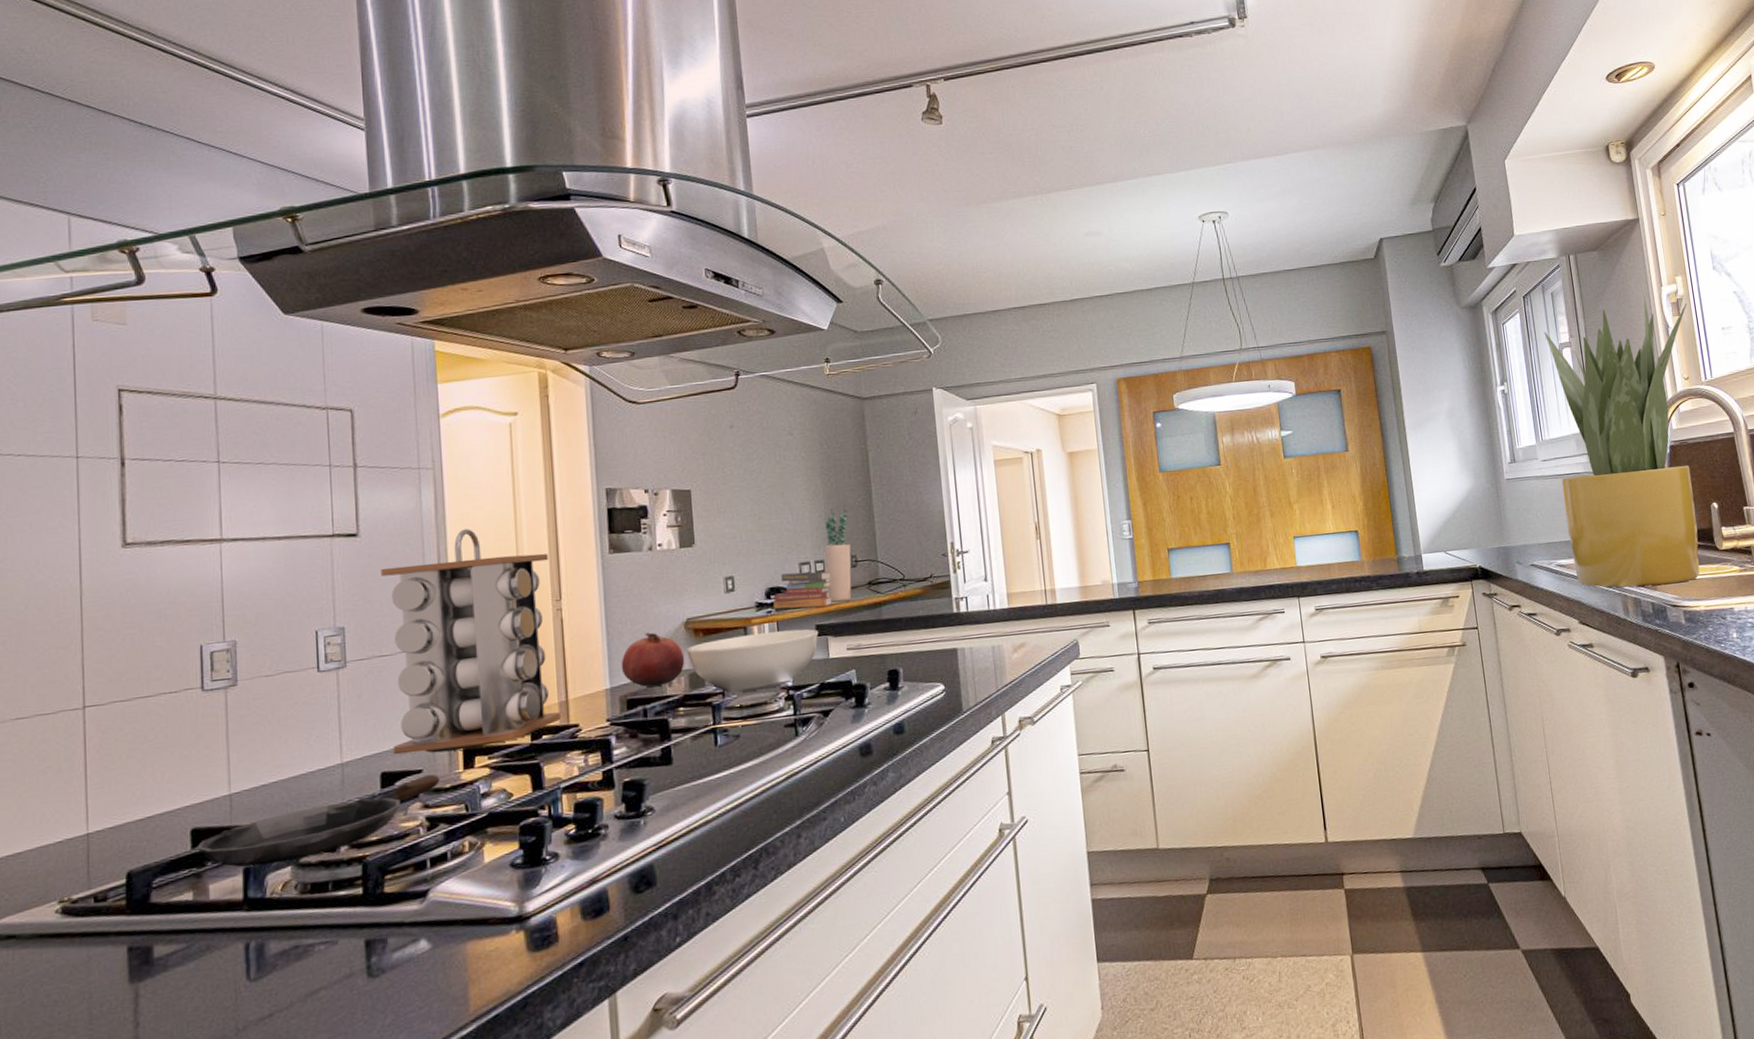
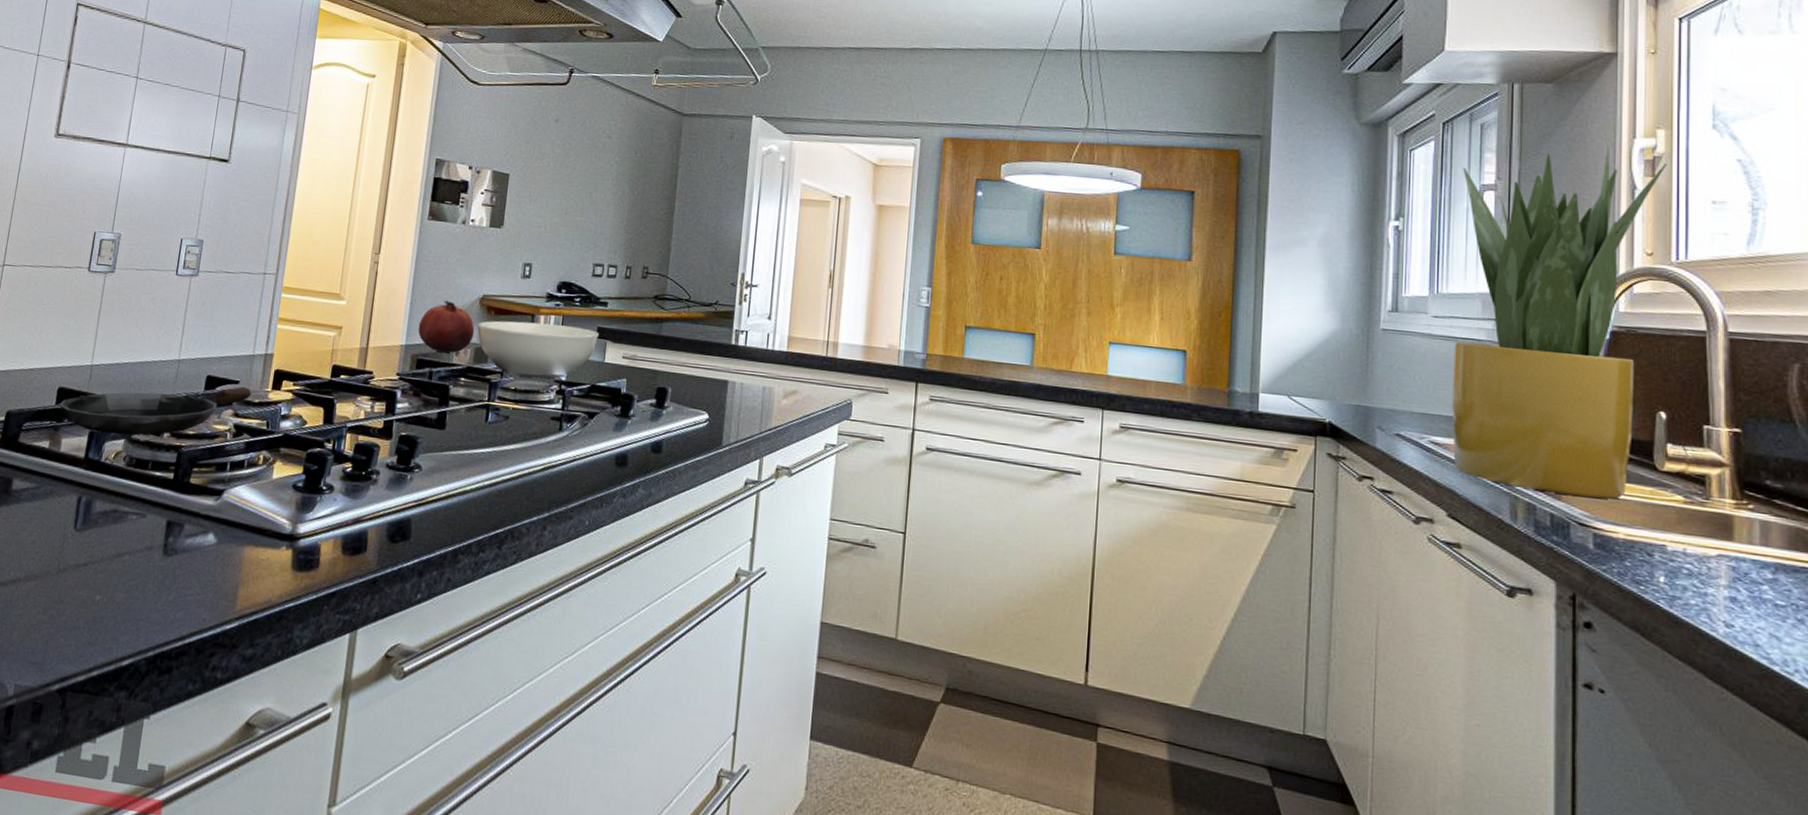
spice rack: present [381,529,562,755] -> none [220,173,377,374]
books: present [773,571,832,609] -> none [563,271,621,312]
vase: present [824,505,852,603] -> none [614,215,648,311]

